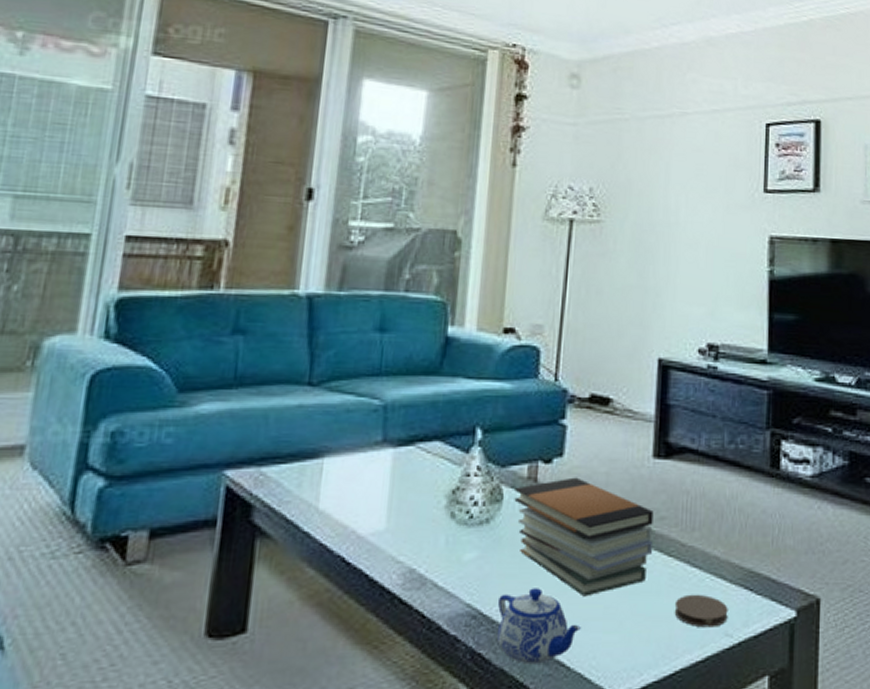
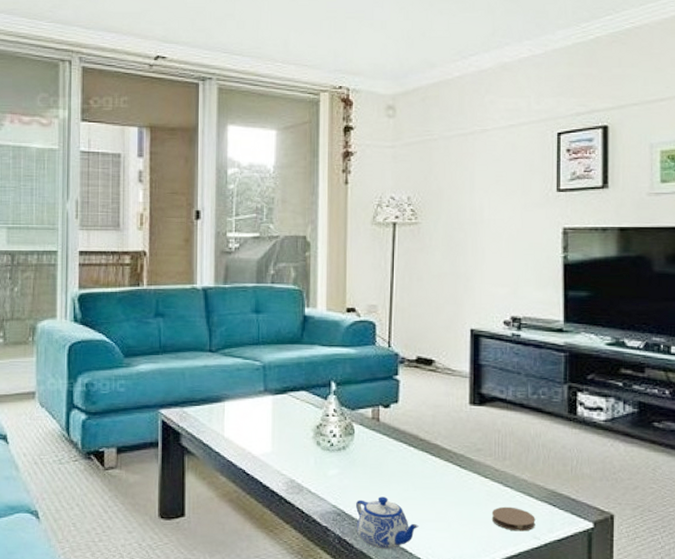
book stack: present [514,477,654,597] -> none [363,418,473,504]

